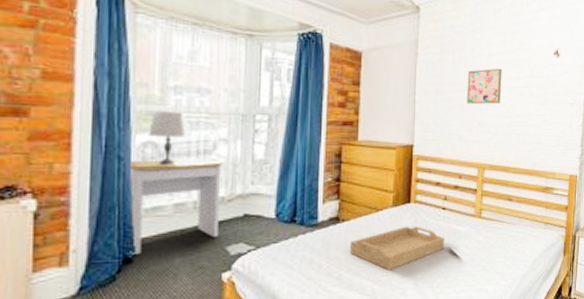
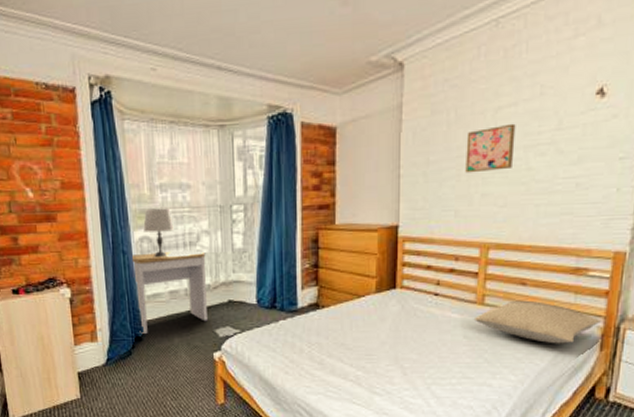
serving tray: present [349,225,444,270] -> none [330,312,437,358]
pillow: none [474,213,563,251] -> present [475,300,601,344]

